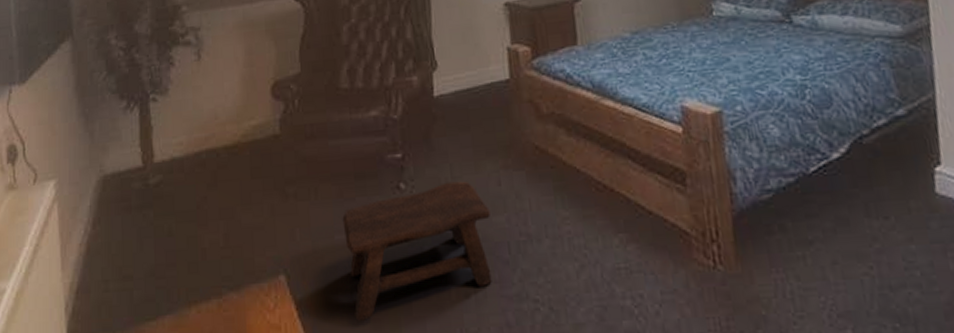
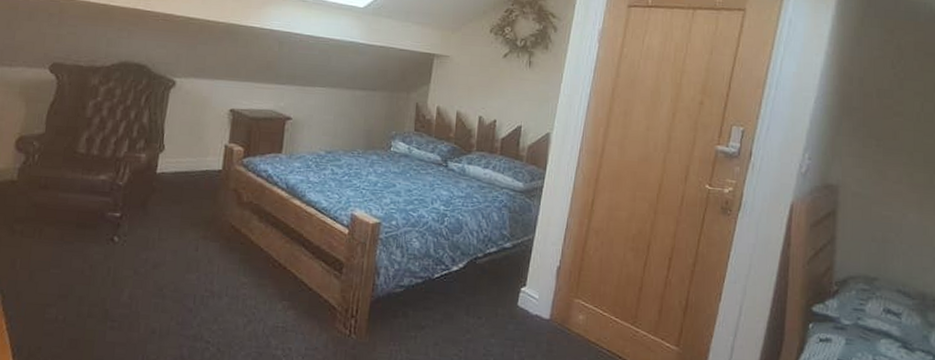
stool: present [342,181,492,321] -> none [56,241,185,339]

